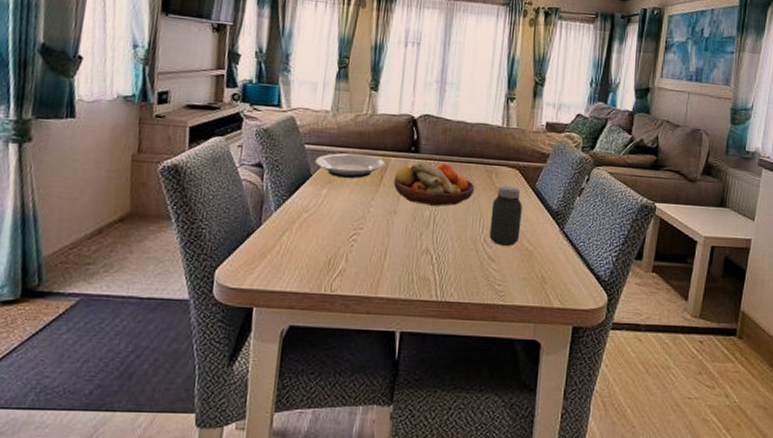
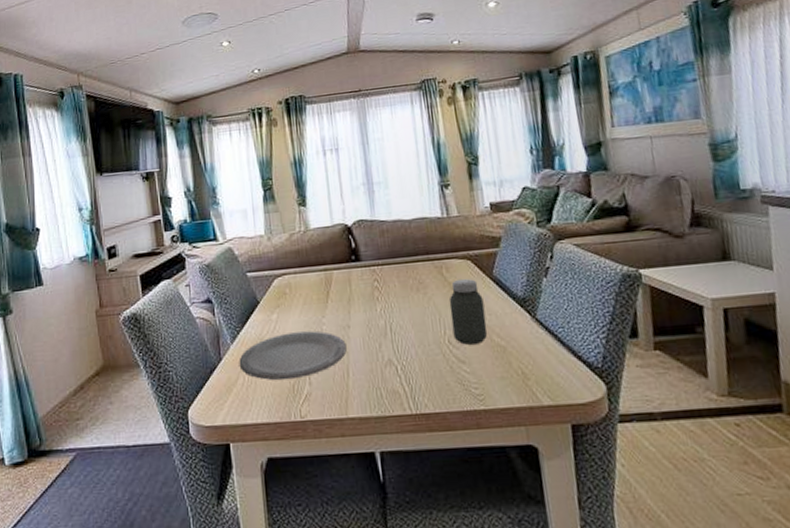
plate: none [278,209,389,254] -> present [239,330,347,381]
plate: present [314,153,385,178] -> none [259,272,329,300]
fruit bowl: present [393,161,475,206] -> none [340,266,427,314]

